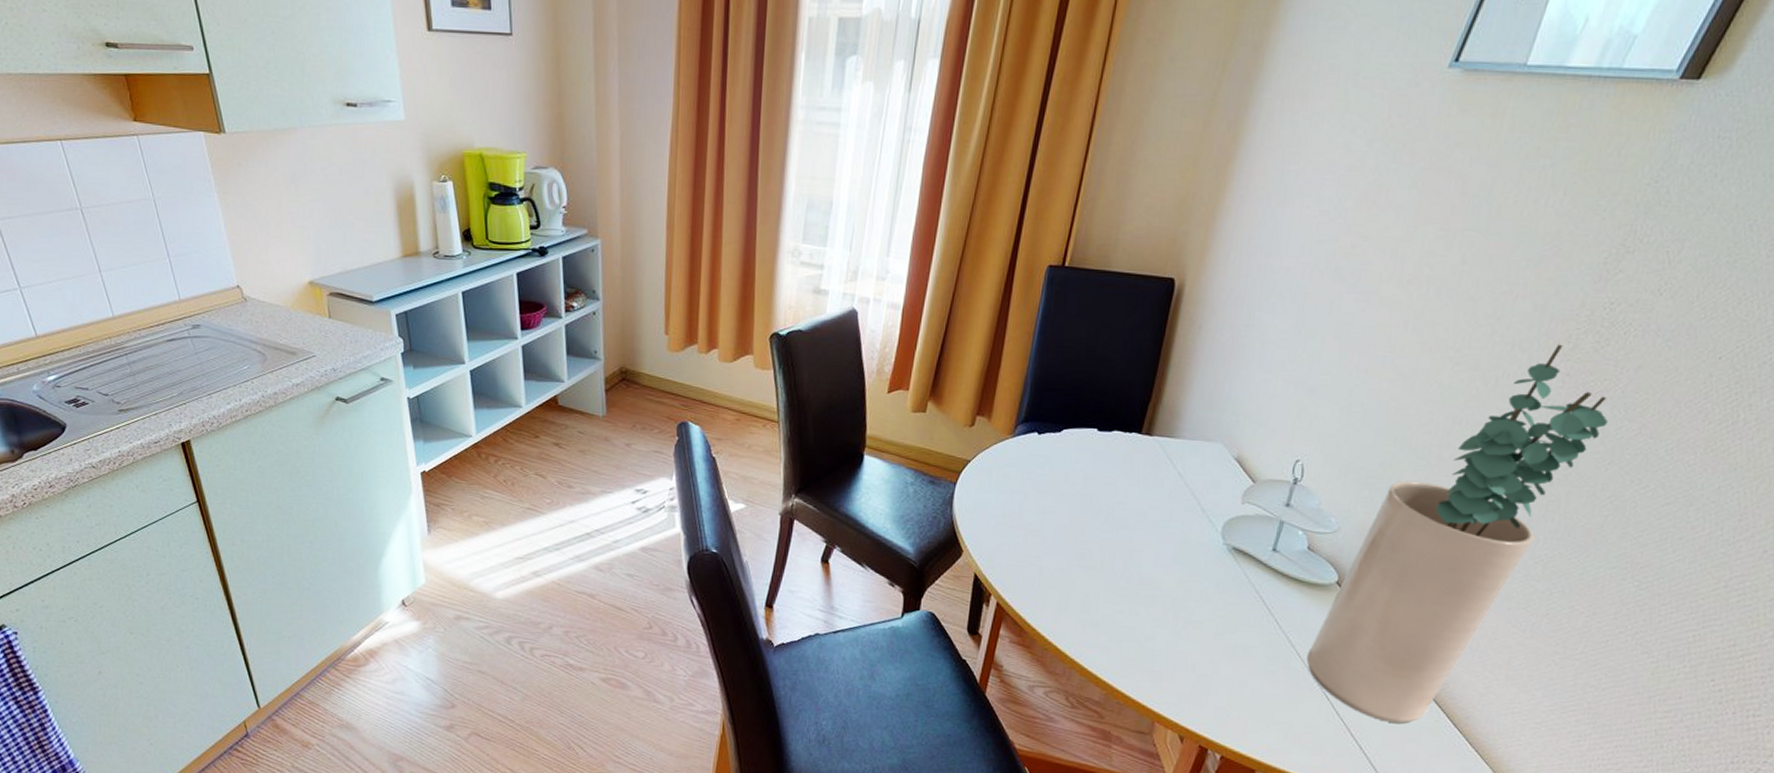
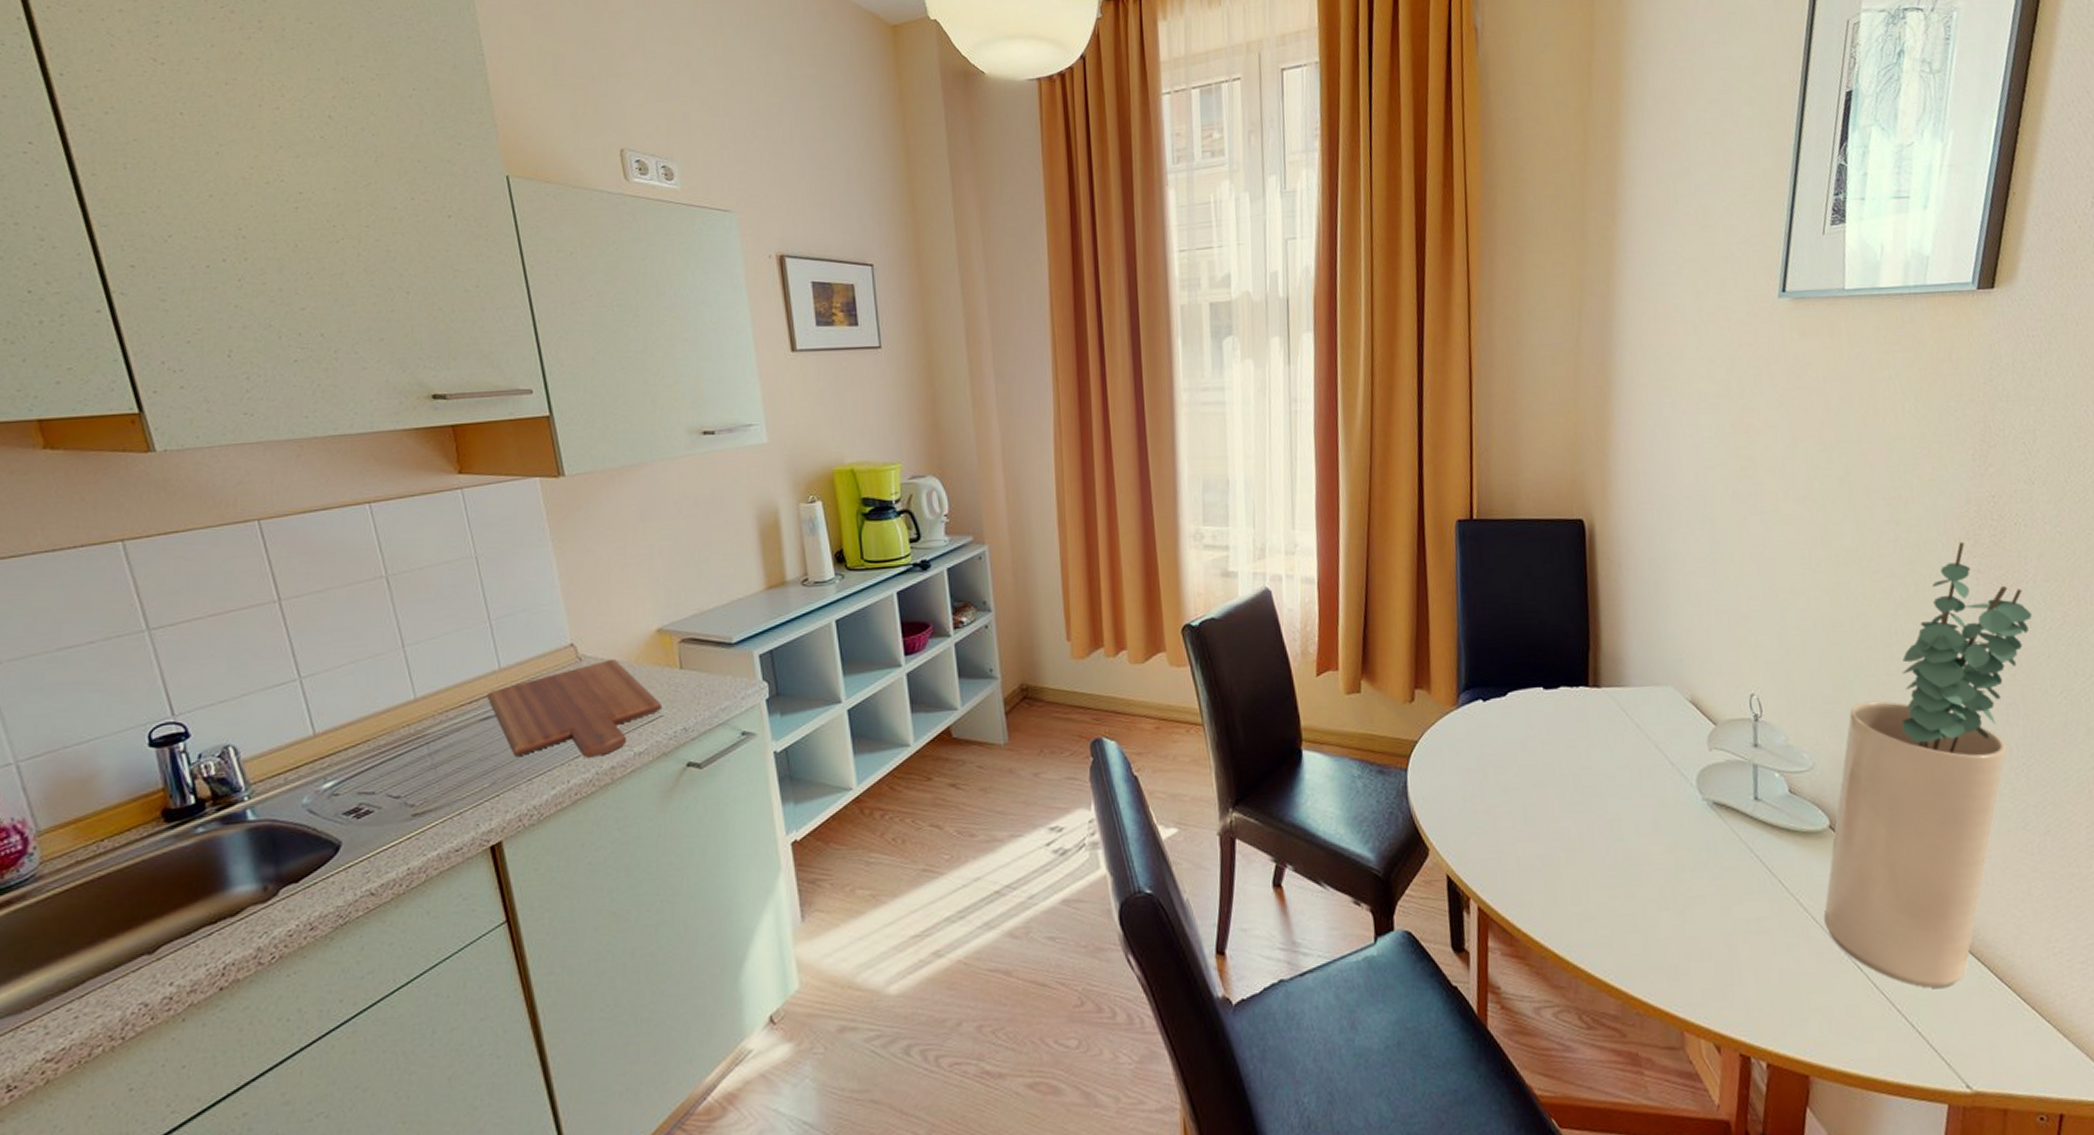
cutting board: none [171,303,315,383] -> present [487,660,663,758]

